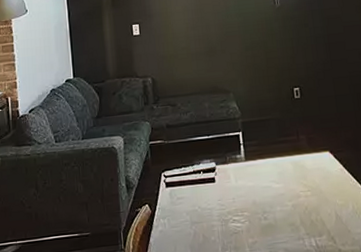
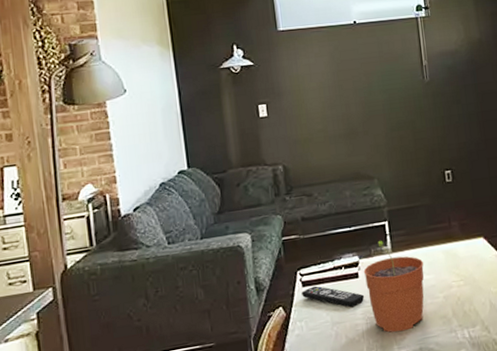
remote control: none [165,187,221,209] -> present [301,286,365,308]
plant pot: none [219,149,274,236] -> present [363,240,424,333]

